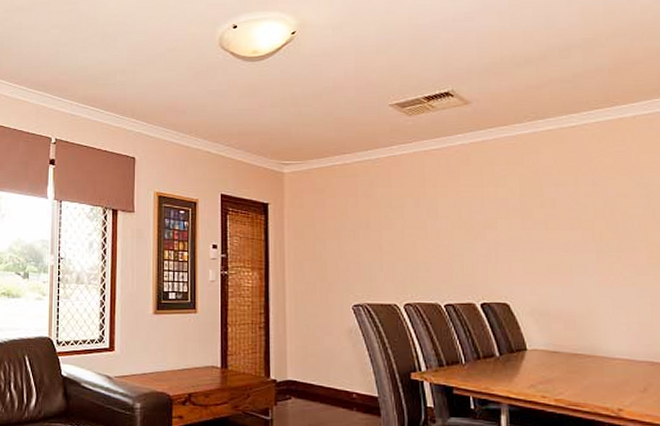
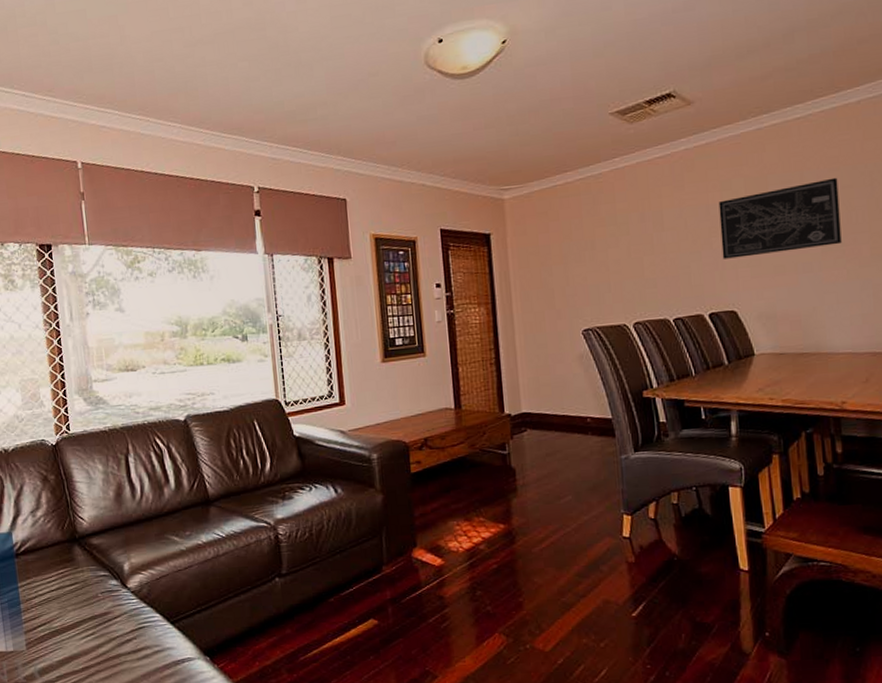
wall art: none [493,185,617,252] -> present [718,177,842,259]

